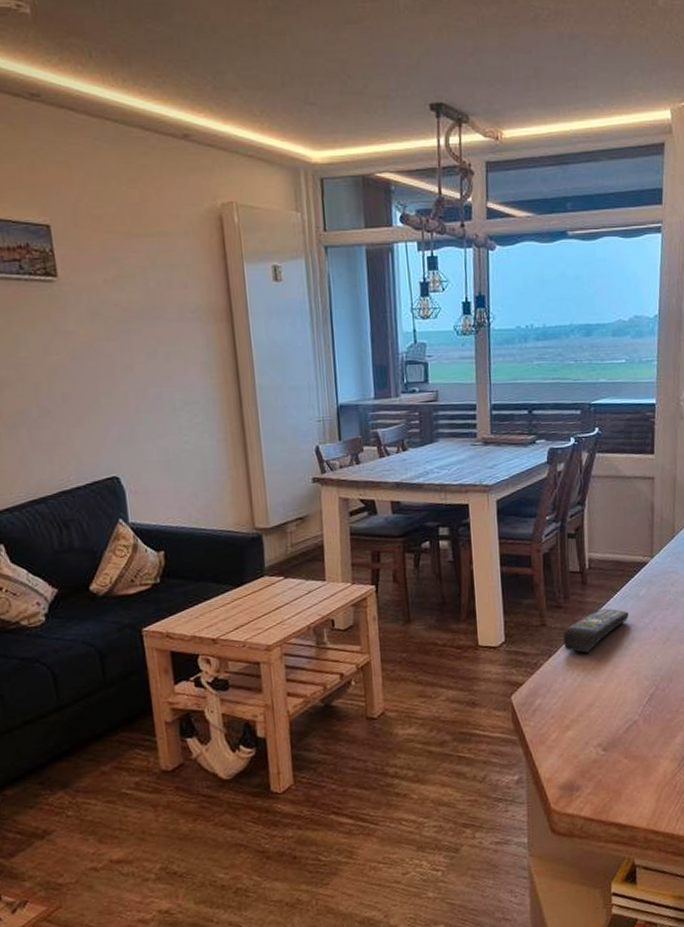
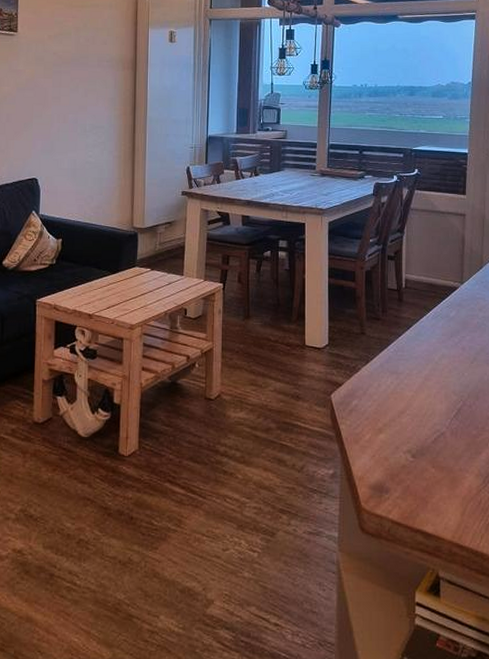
remote control: present [563,608,629,653] -> none [379,324,440,363]

